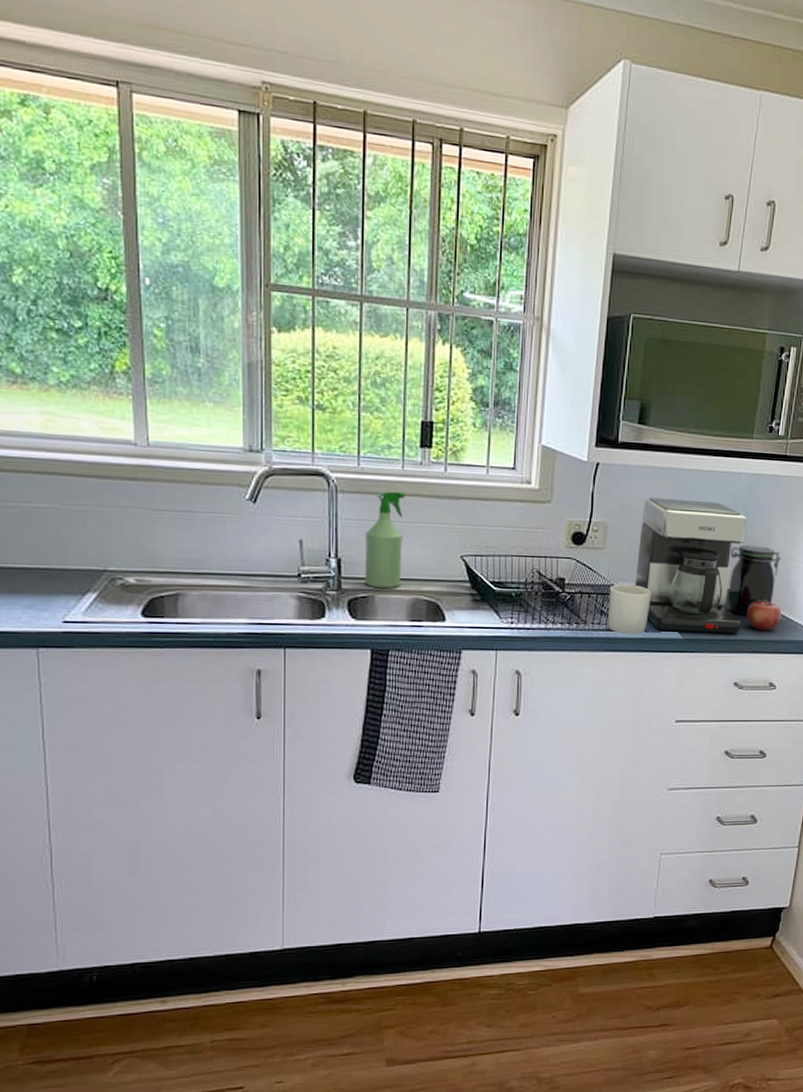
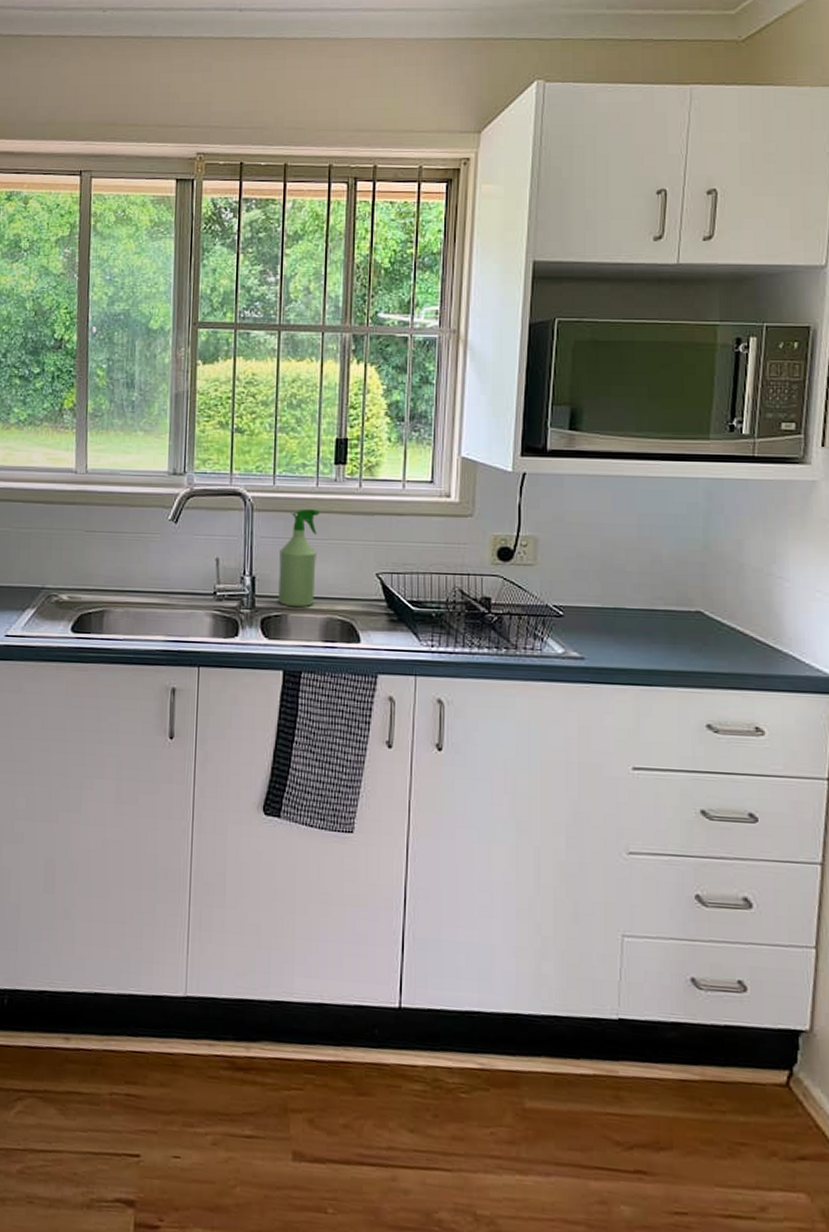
mug: present [607,583,652,635] -> none [542,604,595,663]
coffee maker: present [635,497,748,633] -> none [573,508,711,665]
jar: present [727,544,781,616] -> none [690,559,758,644]
fruit: present [746,600,782,630] -> none [716,625,765,662]

